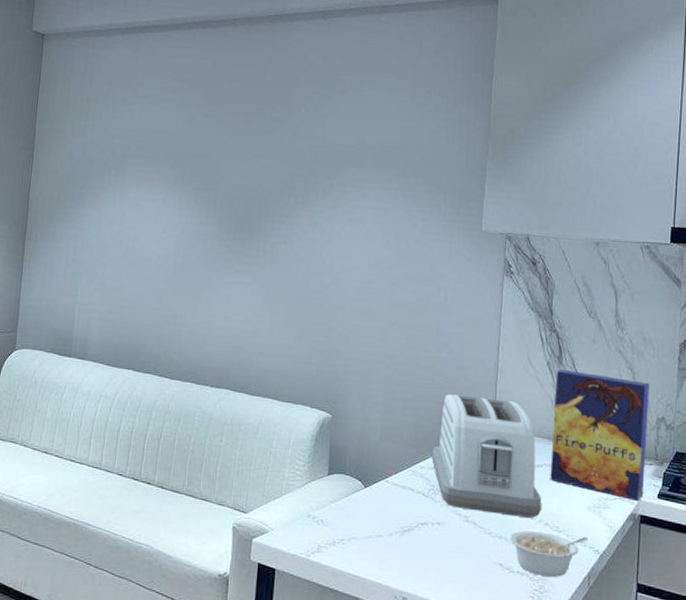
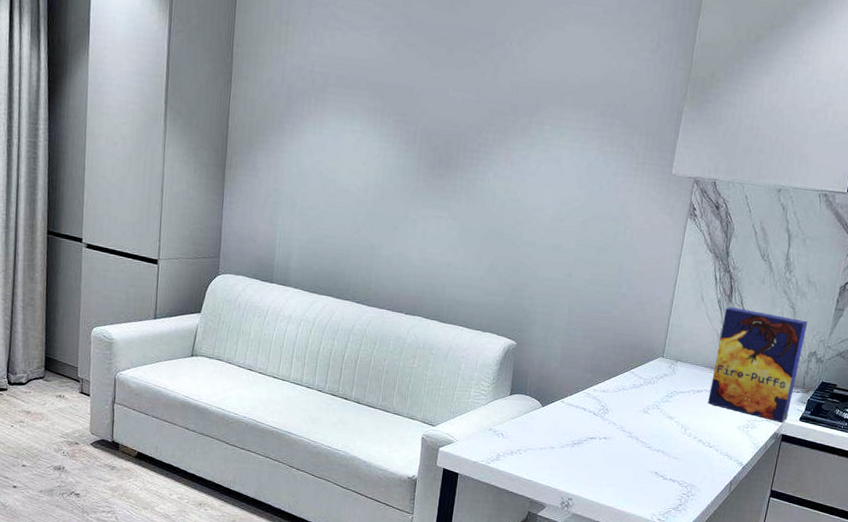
toaster: present [432,394,542,518] -> none [604,326,699,435]
legume: present [510,530,589,577] -> none [667,445,735,484]

